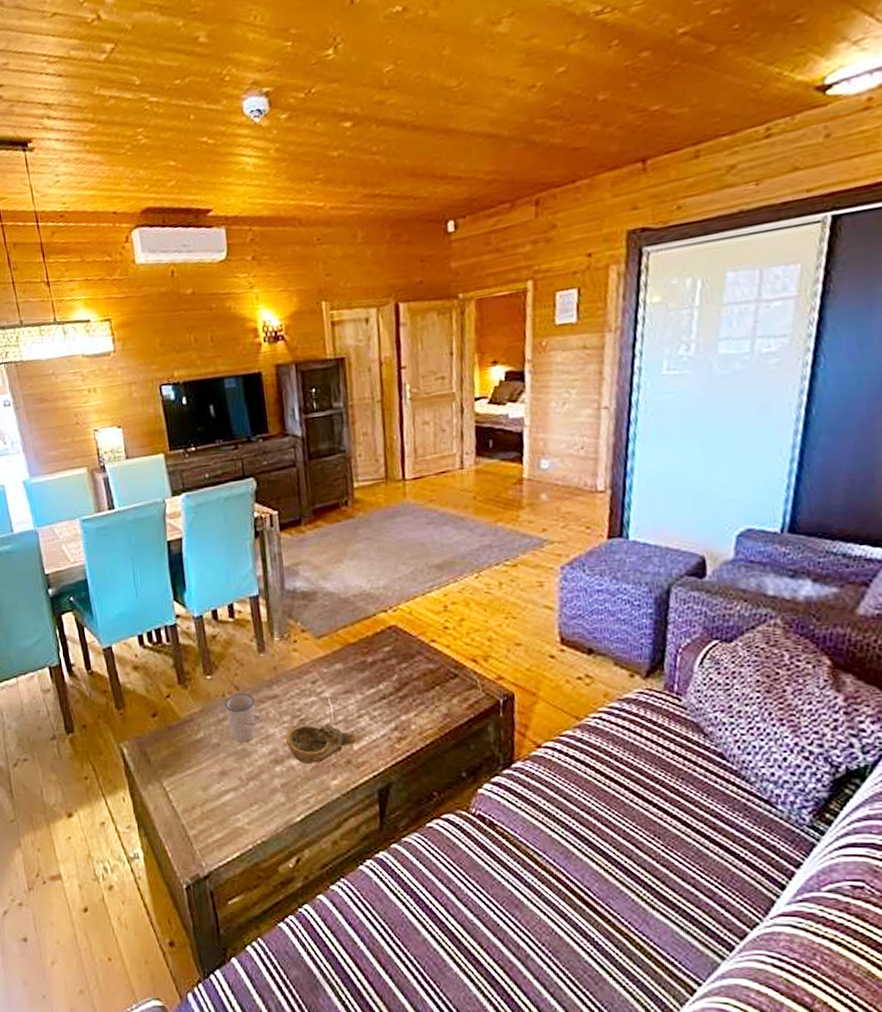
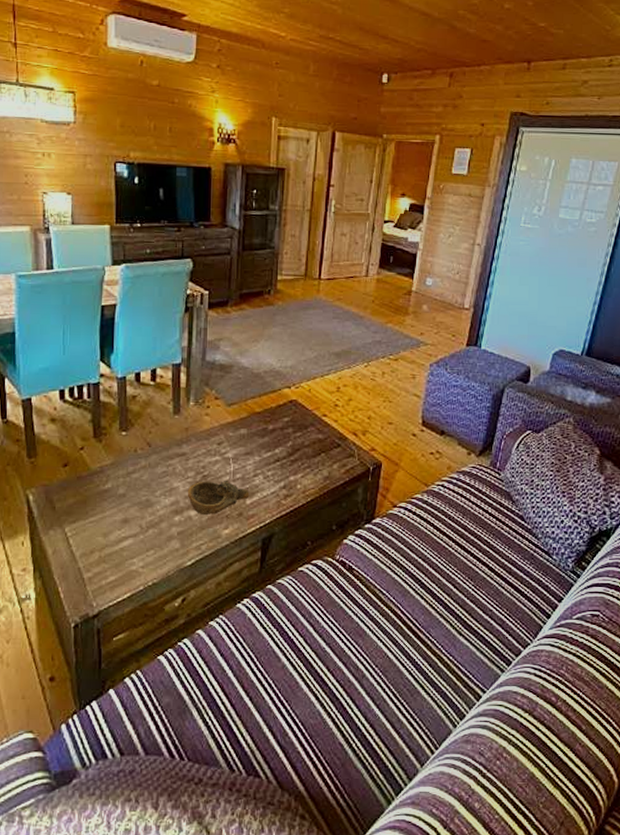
cup: present [225,693,260,742] -> none [136,450,166,494]

